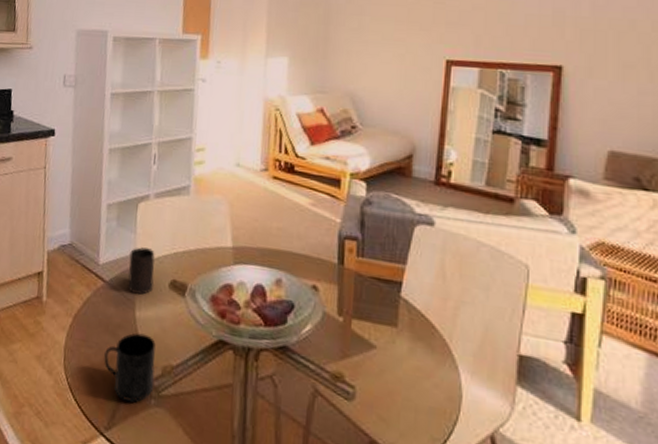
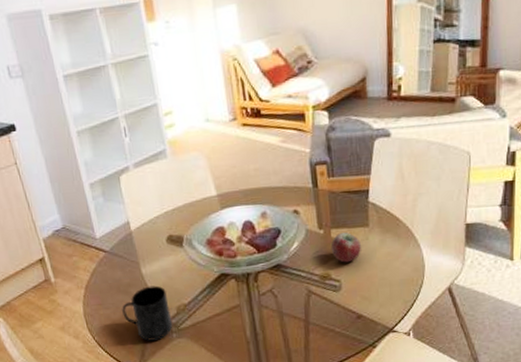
cup: present [128,247,155,295] -> none [123,214,152,256]
apple: none [349,326,385,367] -> present [331,232,361,263]

